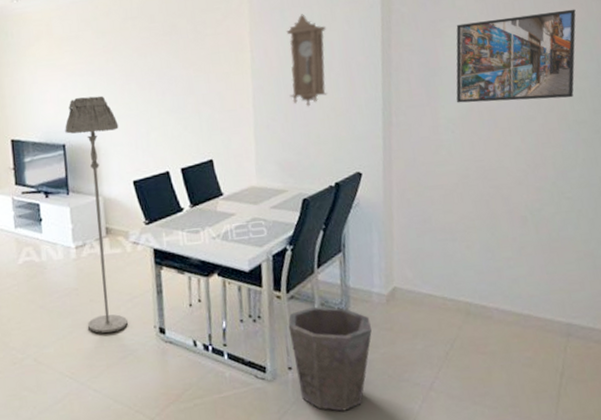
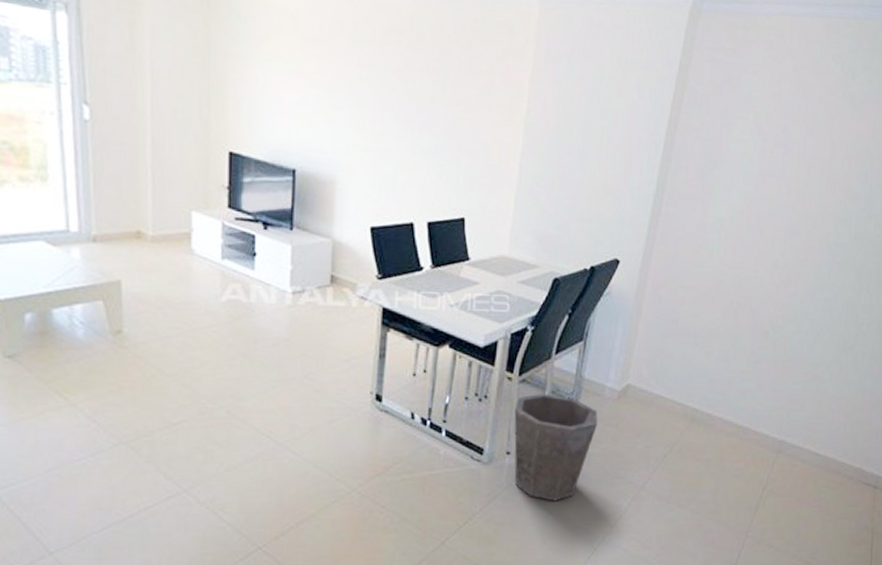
floor lamp: present [65,95,128,333] -> none [296,116,363,394]
pendulum clock: present [286,14,327,107] -> none [561,70,614,178]
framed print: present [456,9,576,103] -> none [729,117,863,218]

